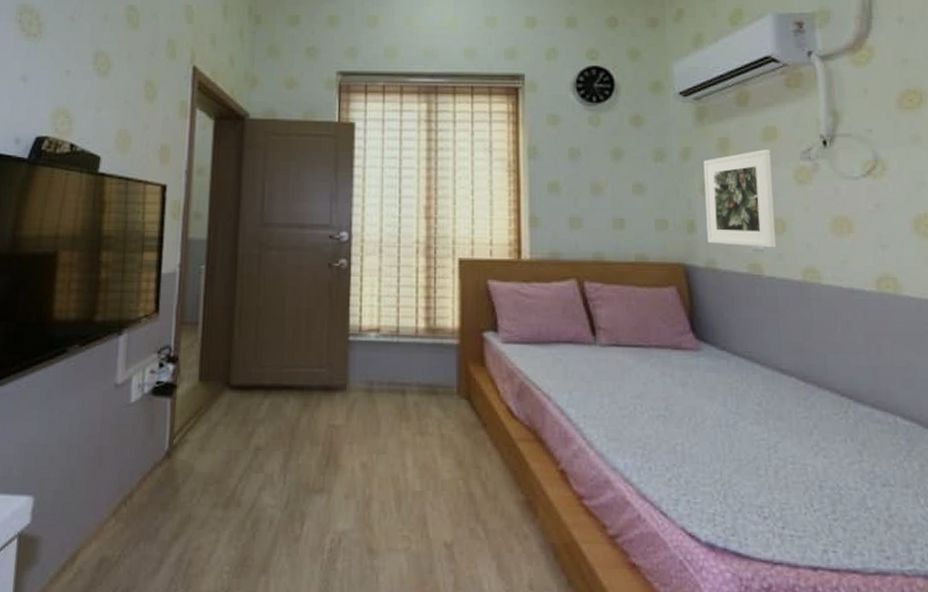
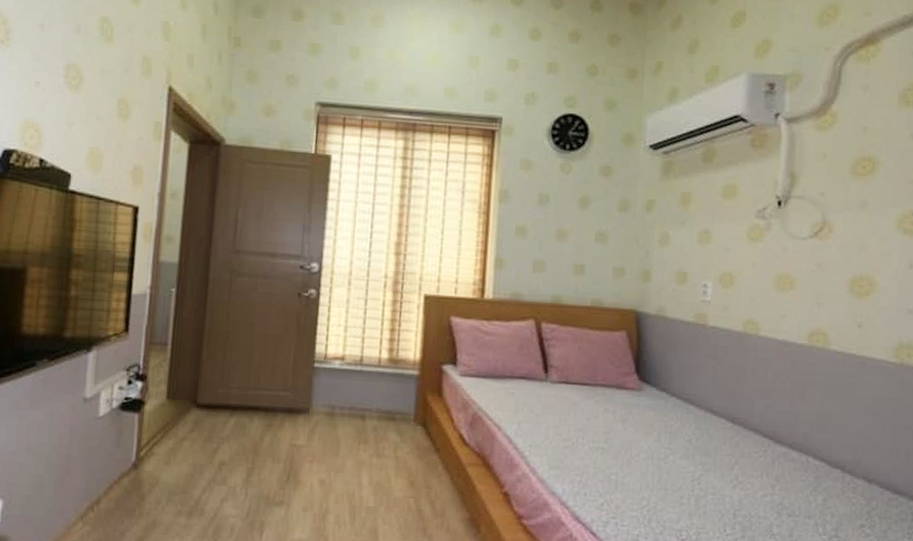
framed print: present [703,149,777,248] -> none [660,206,728,300]

